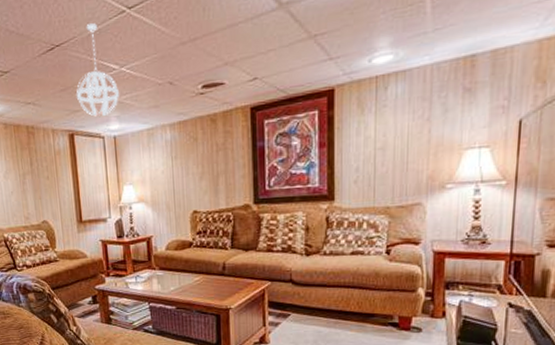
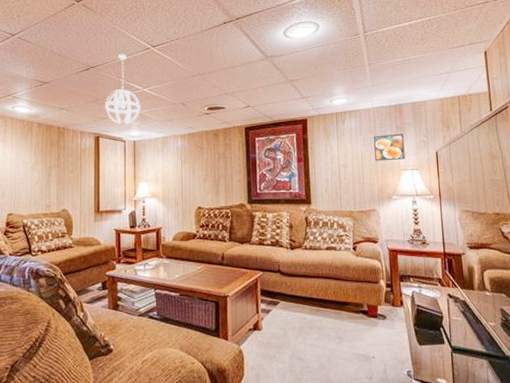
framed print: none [427,97,474,140] -> present [374,133,405,161]

